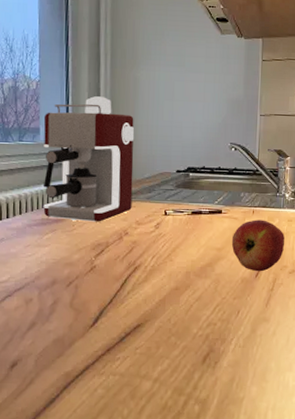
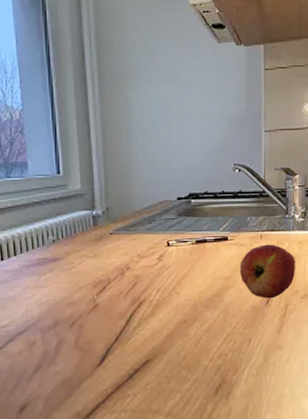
coffee maker: present [43,96,135,222] -> none [31,123,132,259]

